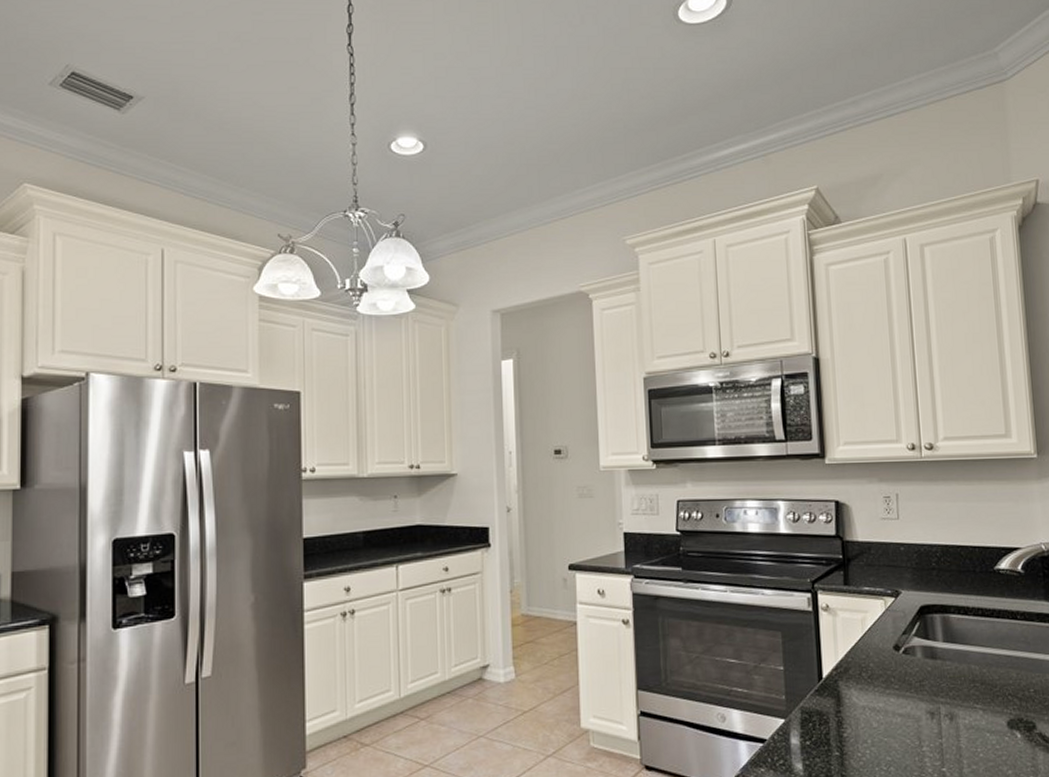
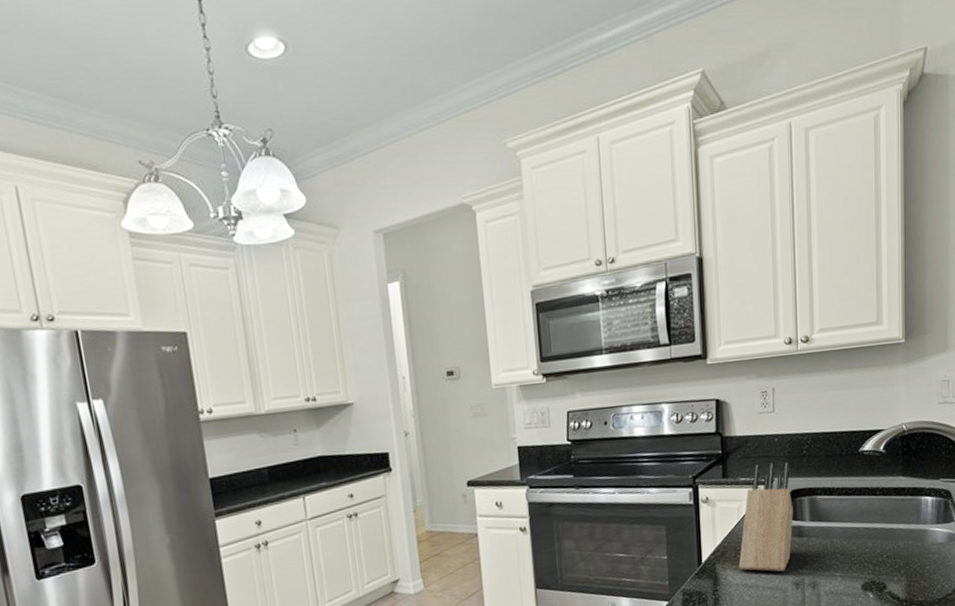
knife block: none [864,573,924,698] -> present [738,462,793,572]

